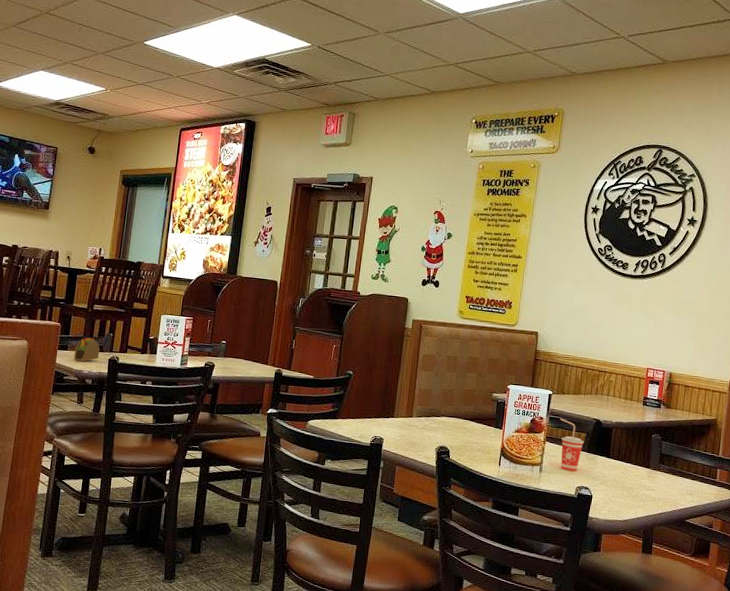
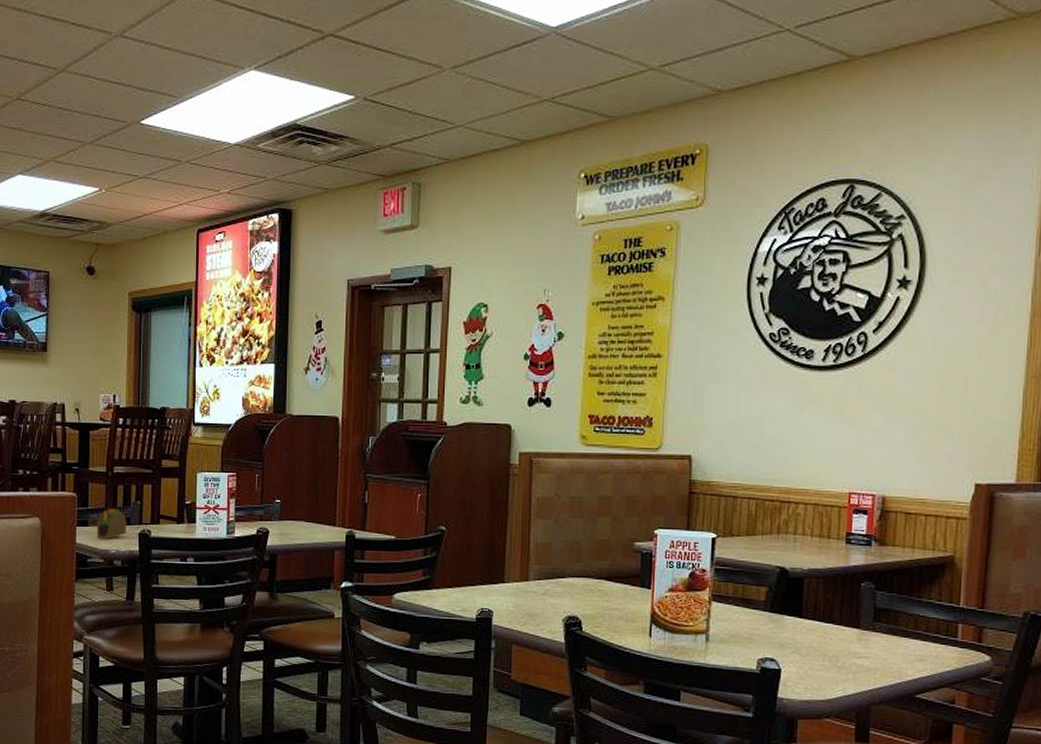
beverage cup: present [560,418,584,472] -> none [729,568,765,639]

